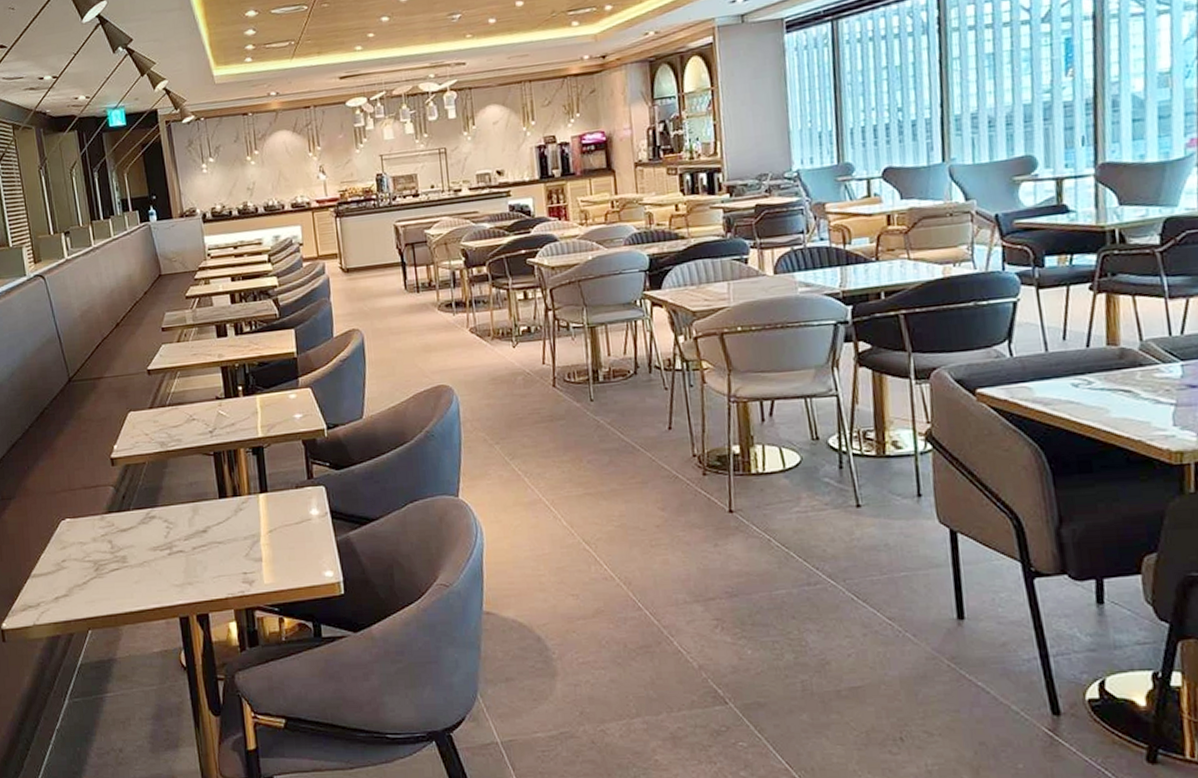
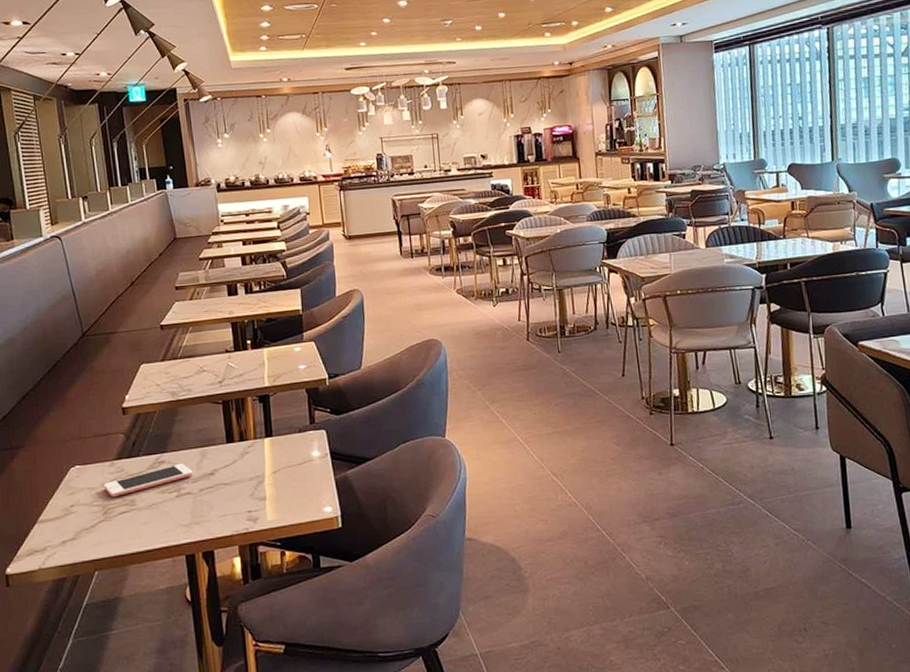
cell phone: none [94,518,185,554] -> present [103,463,193,498]

